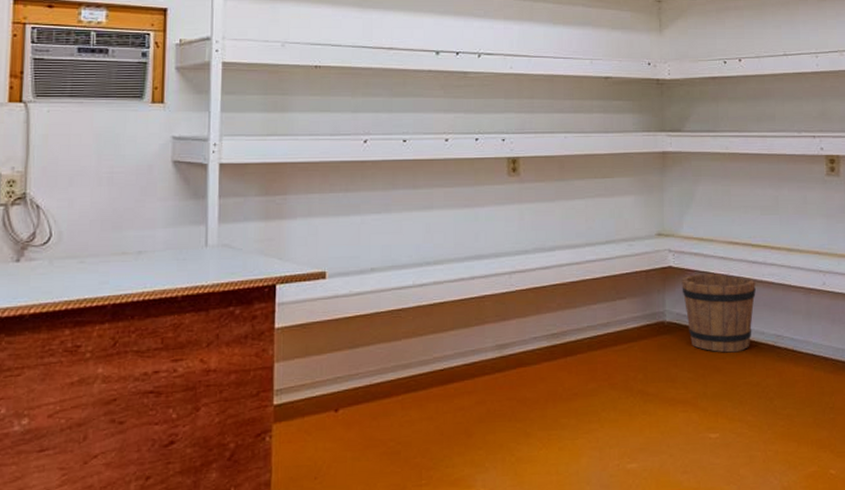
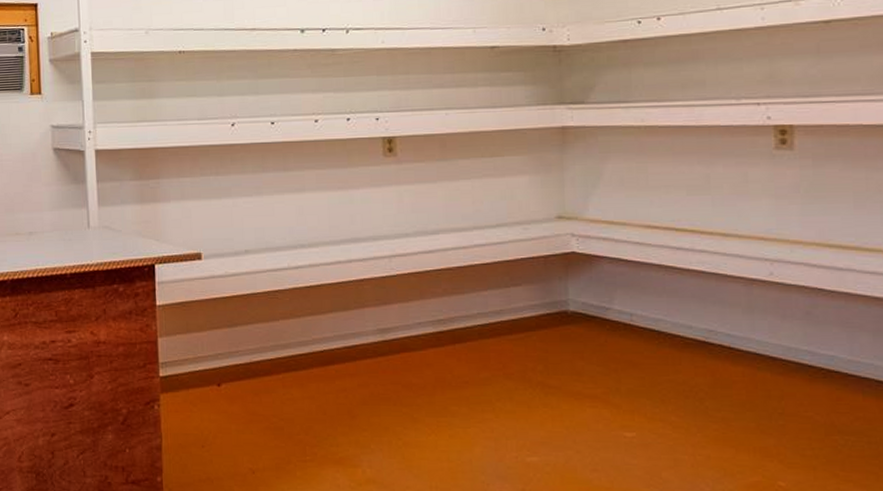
bucket: present [681,273,756,353] -> none [587,260,681,347]

